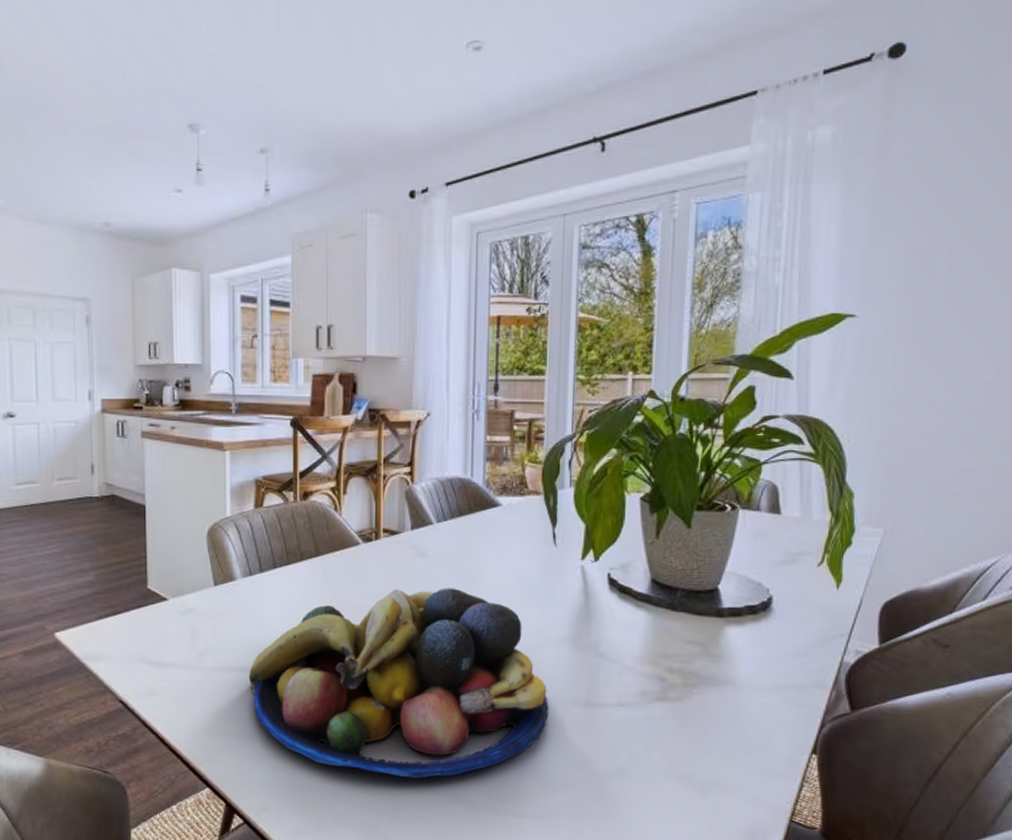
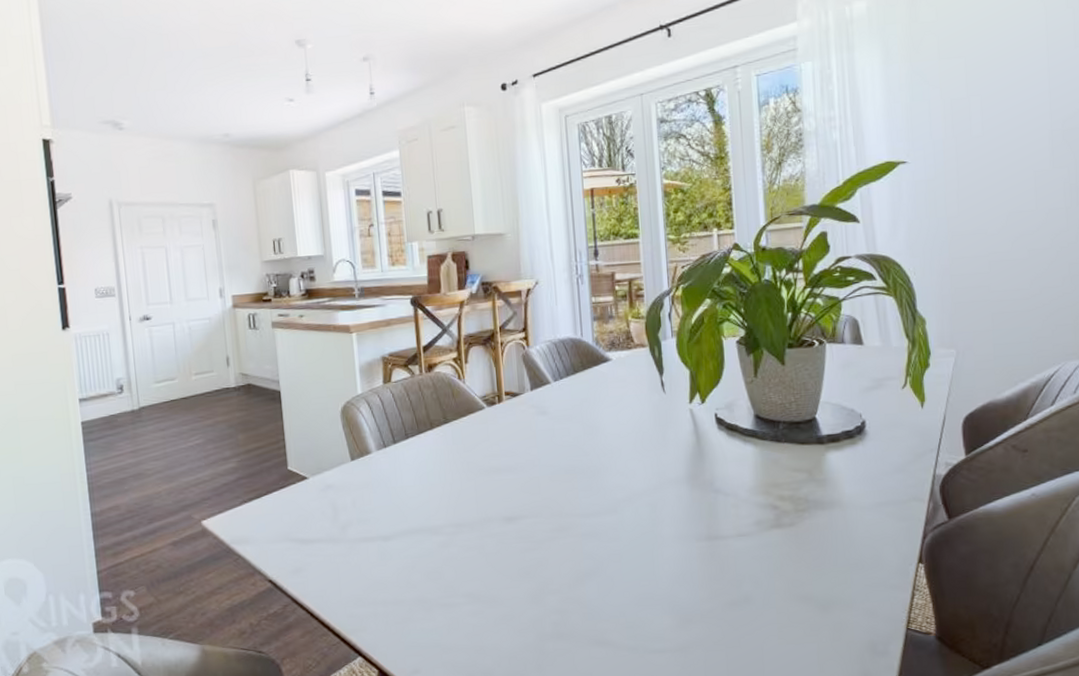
fruit bowl: present [248,588,549,779] -> none [390,441,675,626]

